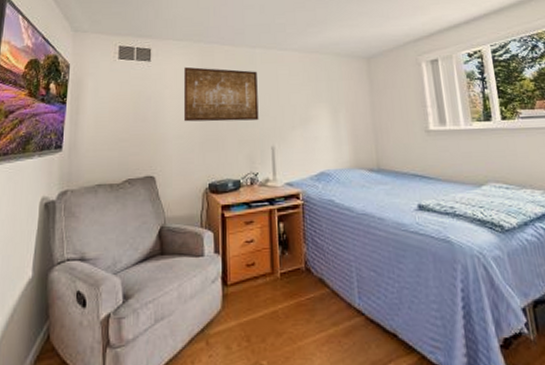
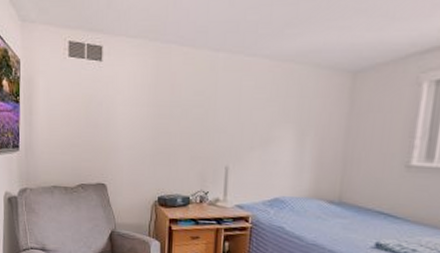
wall art: present [183,66,259,122] -> none [135,70,218,136]

